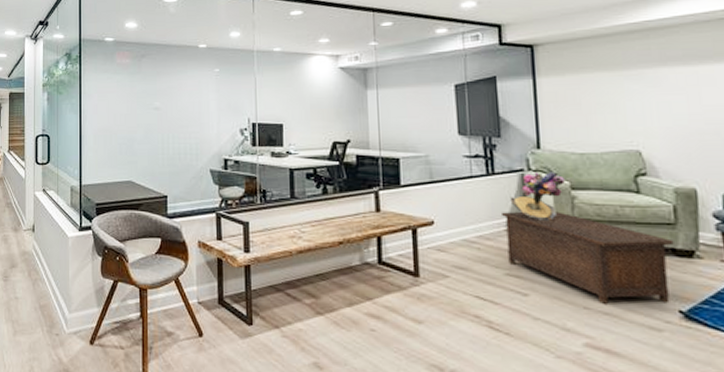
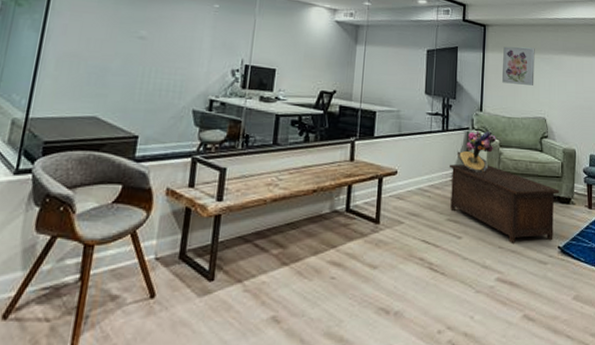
wall art: none [563,64,617,112] -> present [502,46,535,85]

